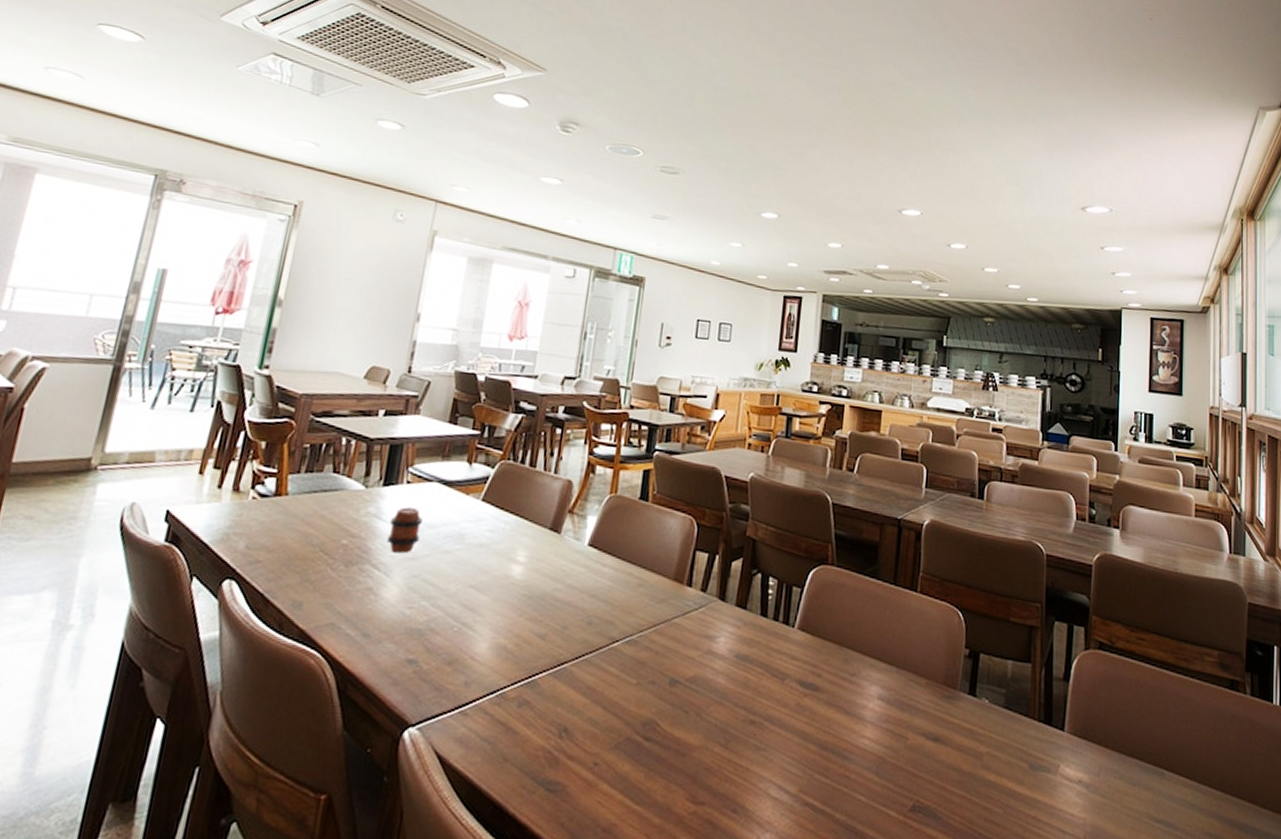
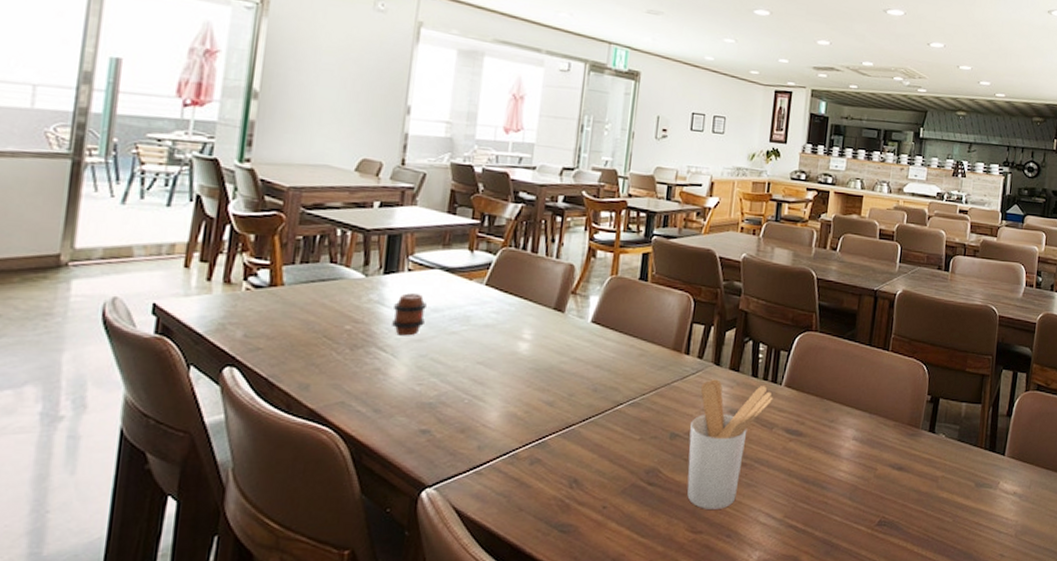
utensil holder: none [687,617,785,776] -> present [687,379,774,509]

